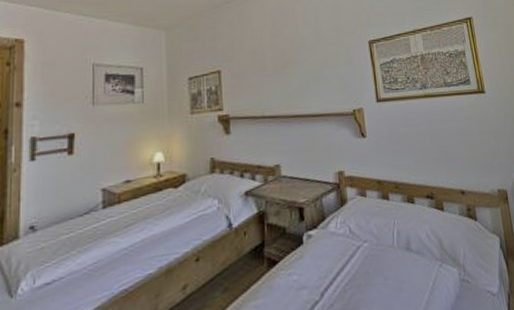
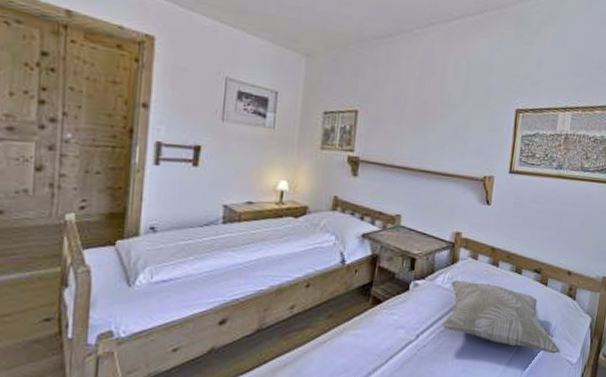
decorative pillow: none [345,219,478,287] -> present [442,280,561,354]

